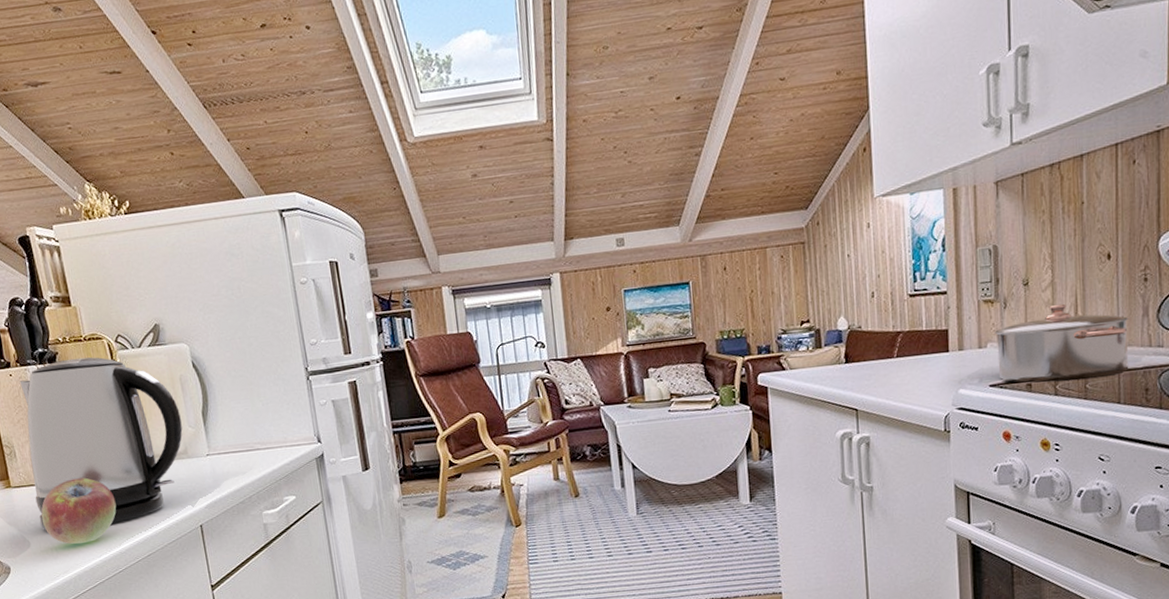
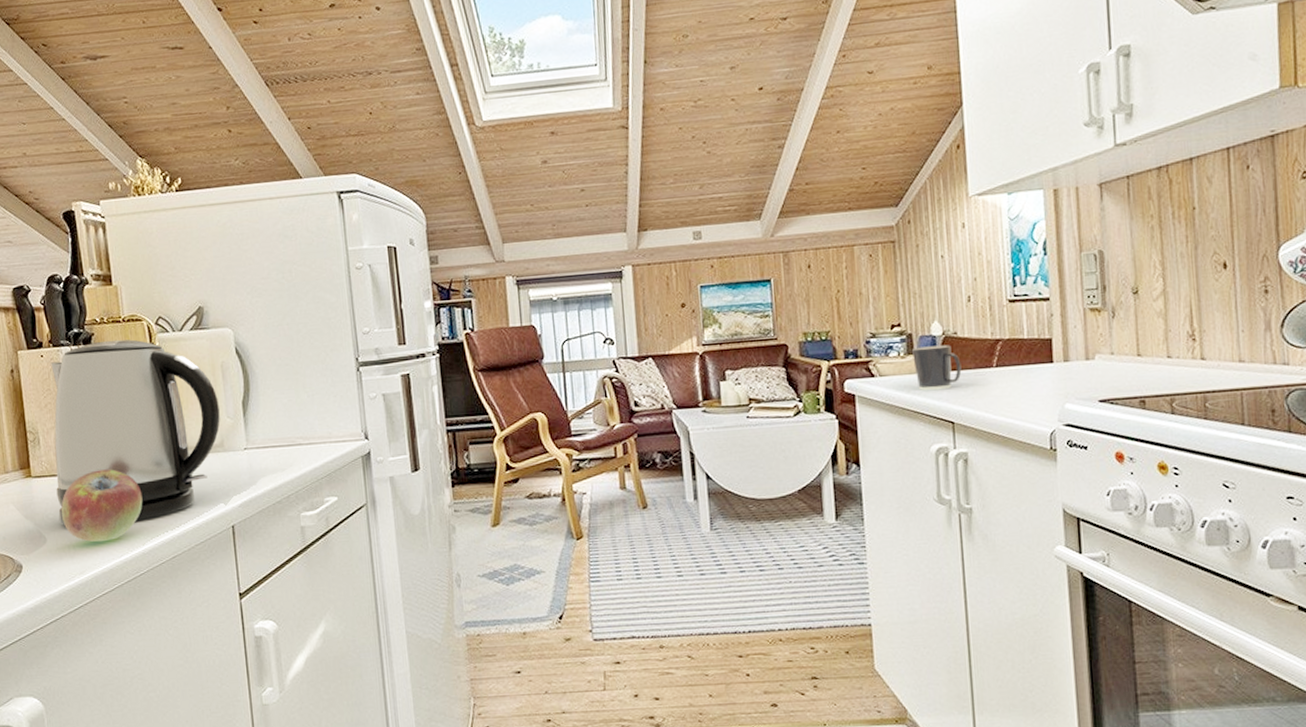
mug: none [819,338,865,382] -> present [911,345,962,391]
cooking pot: present [994,303,1129,384] -> none [1102,314,1253,400]

